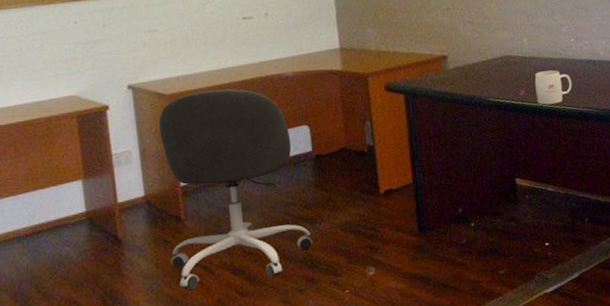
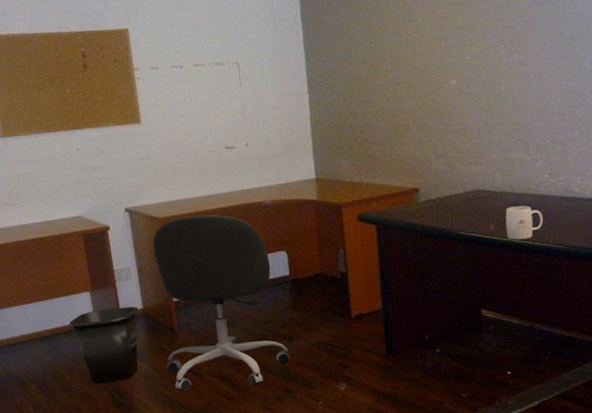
waste bin: none [55,194,140,288] -> present [69,306,139,384]

